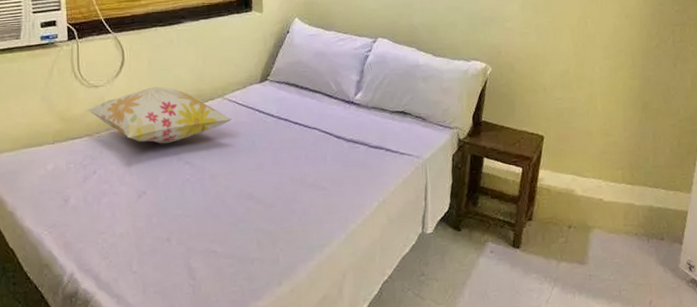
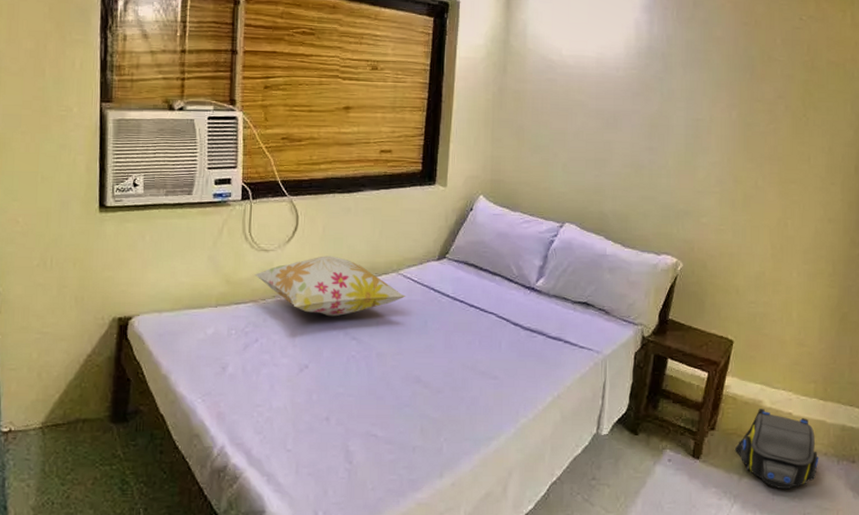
shoulder bag: none [552,197,631,270] -> present [735,409,819,490]

